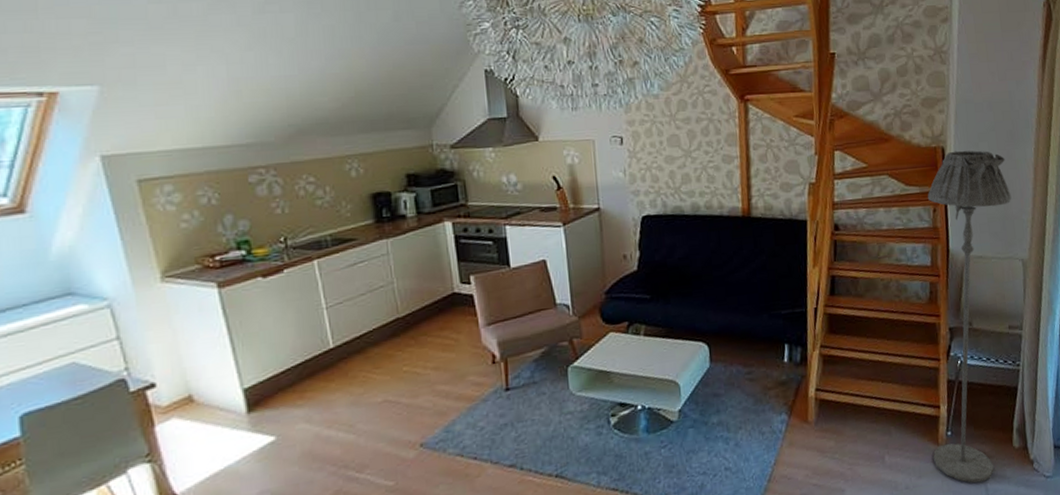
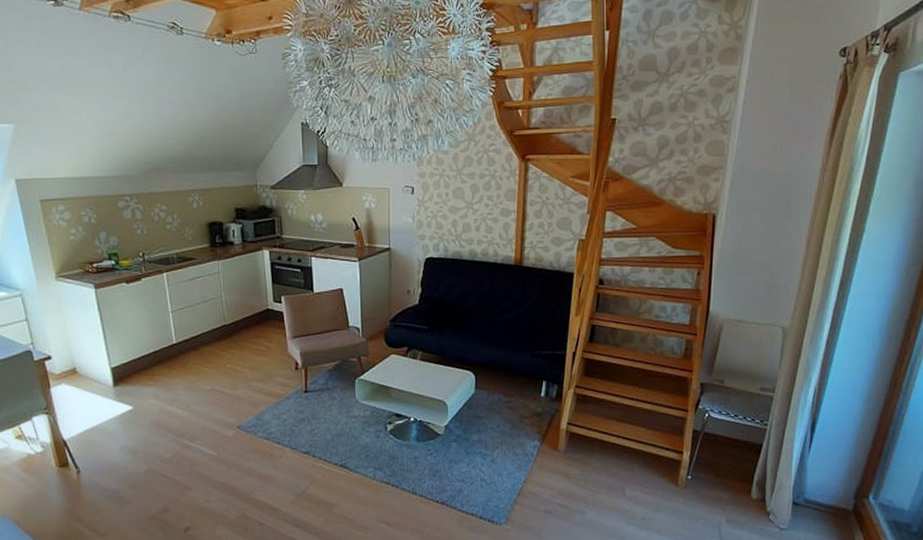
floor lamp: present [927,150,1012,483] -> none [671,218,780,524]

